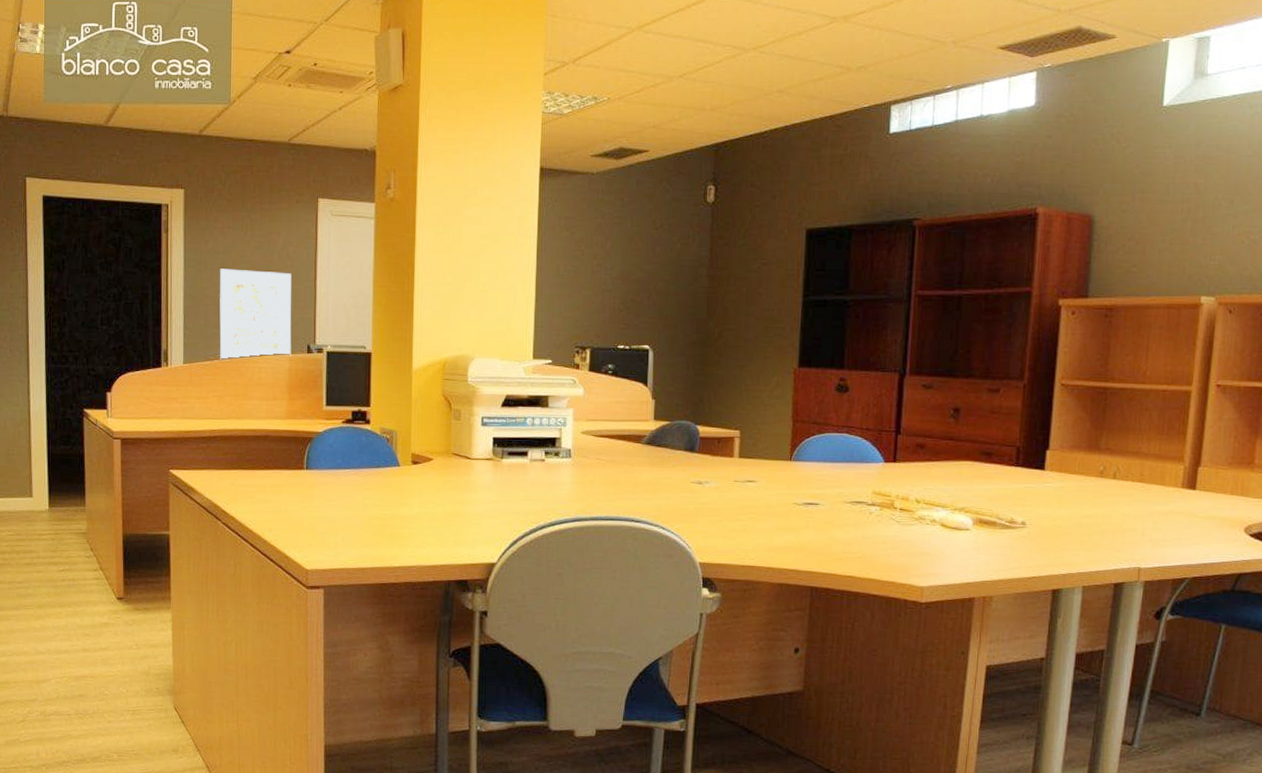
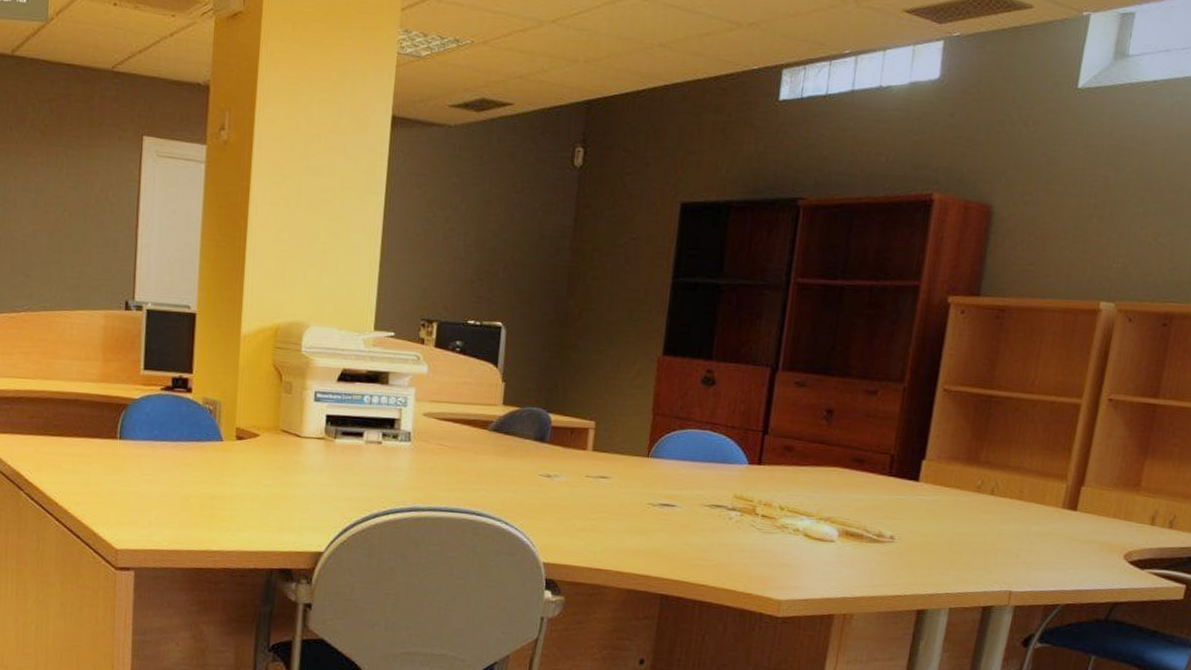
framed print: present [219,268,292,359] -> none [28,209,110,313]

